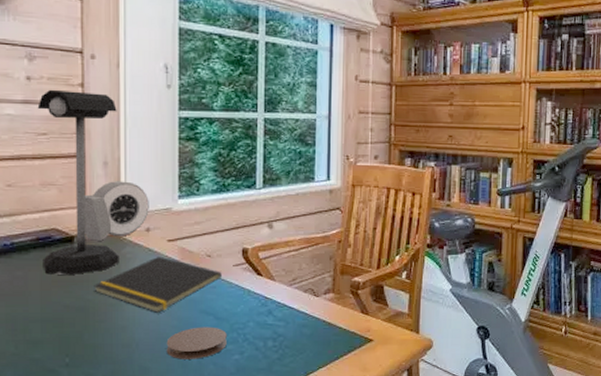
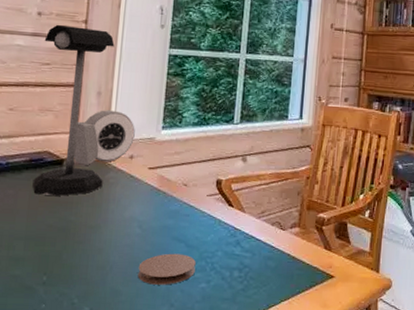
notepad: present [94,256,222,313] -> none [76,182,196,237]

